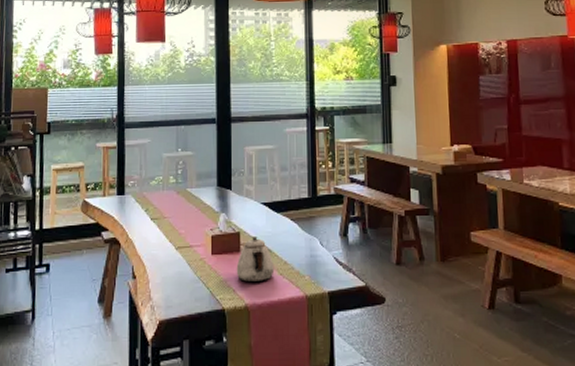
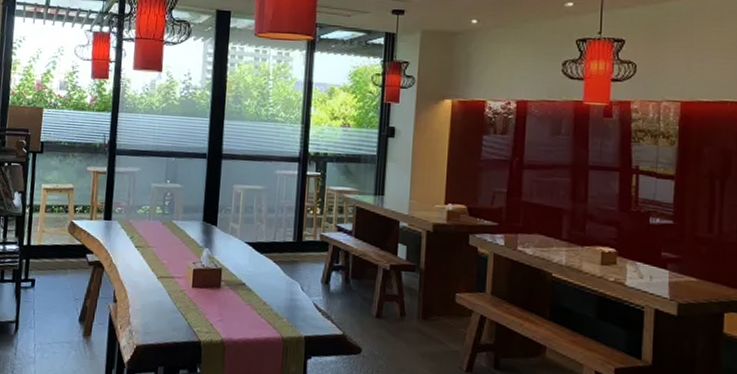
teapot: present [236,237,275,282] -> none [215,274,254,319]

